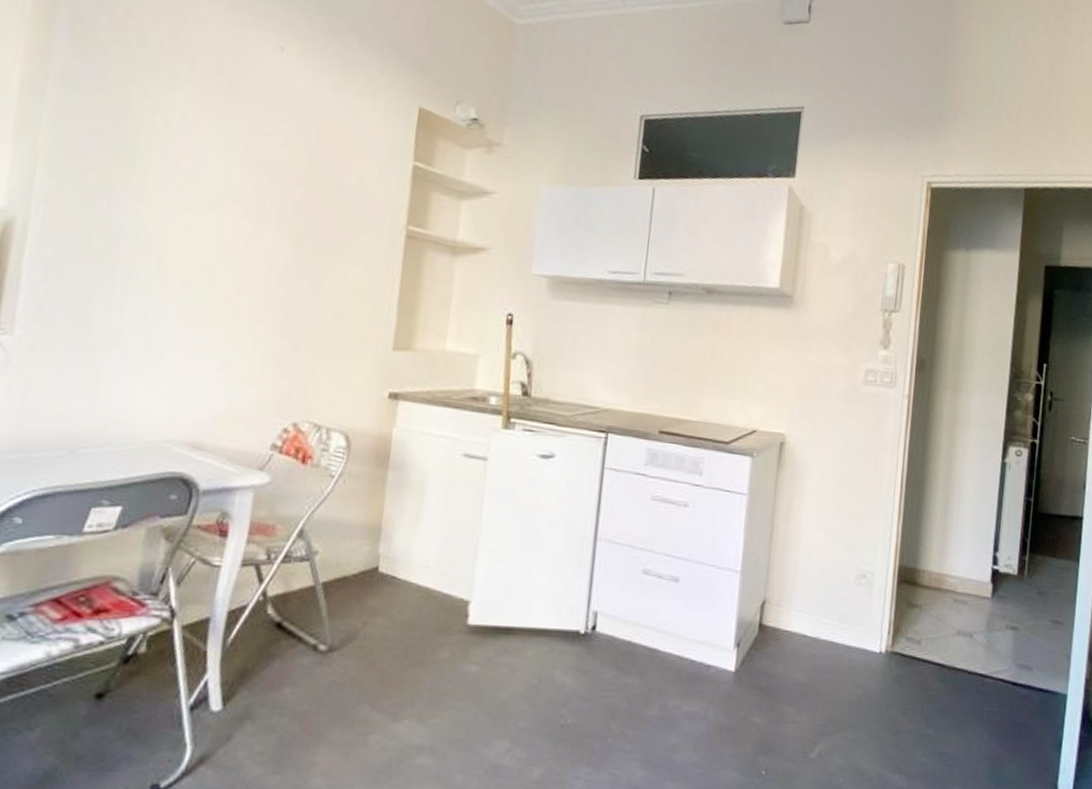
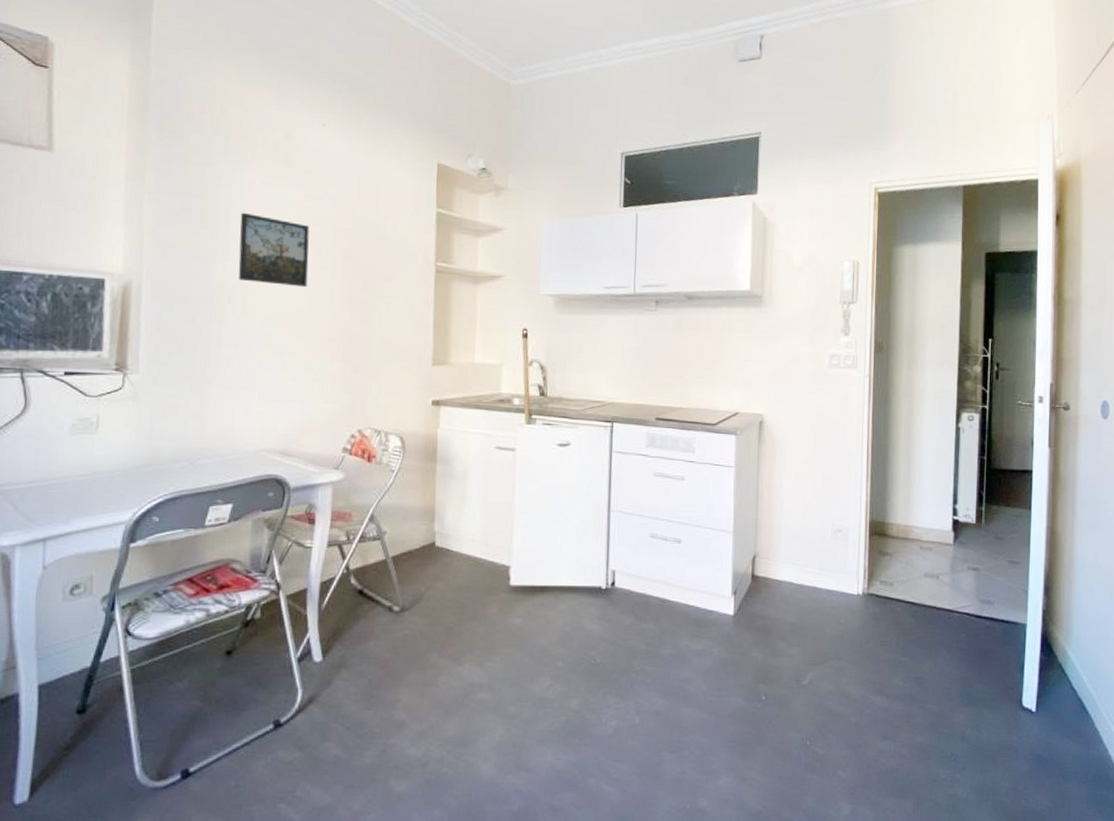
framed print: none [156,145,253,244] -> present [238,212,310,288]

